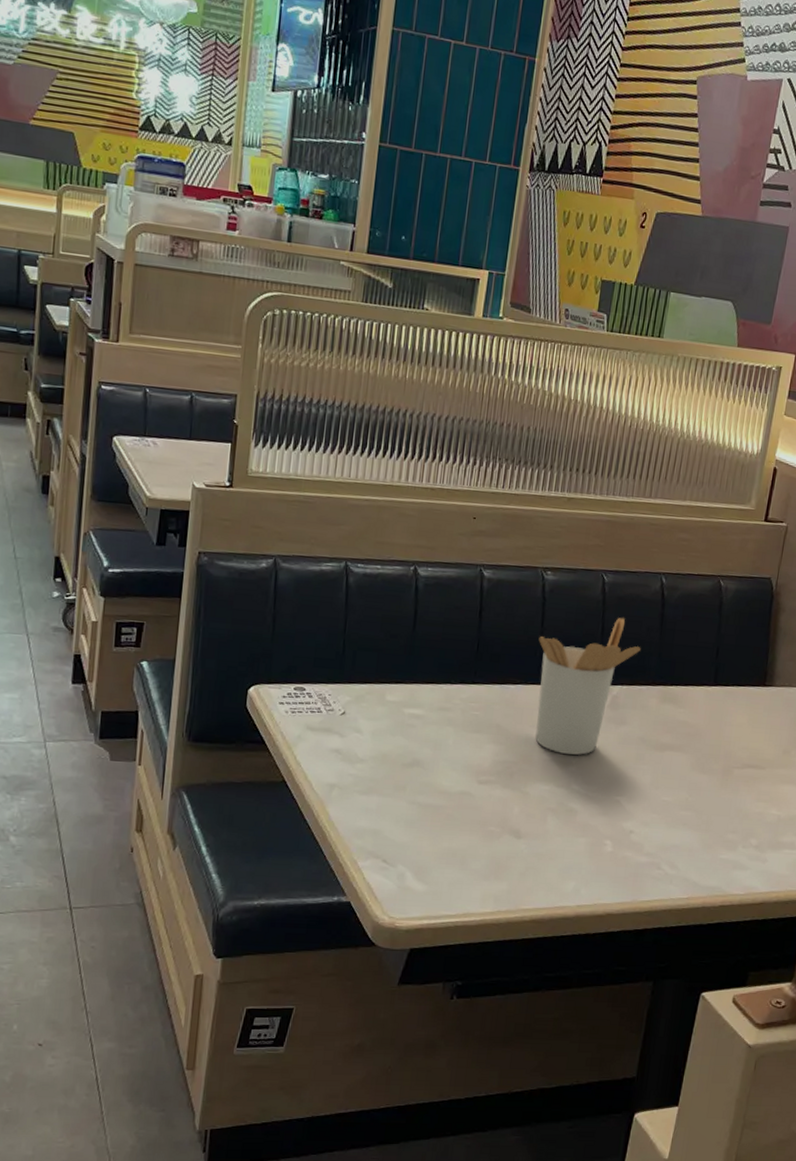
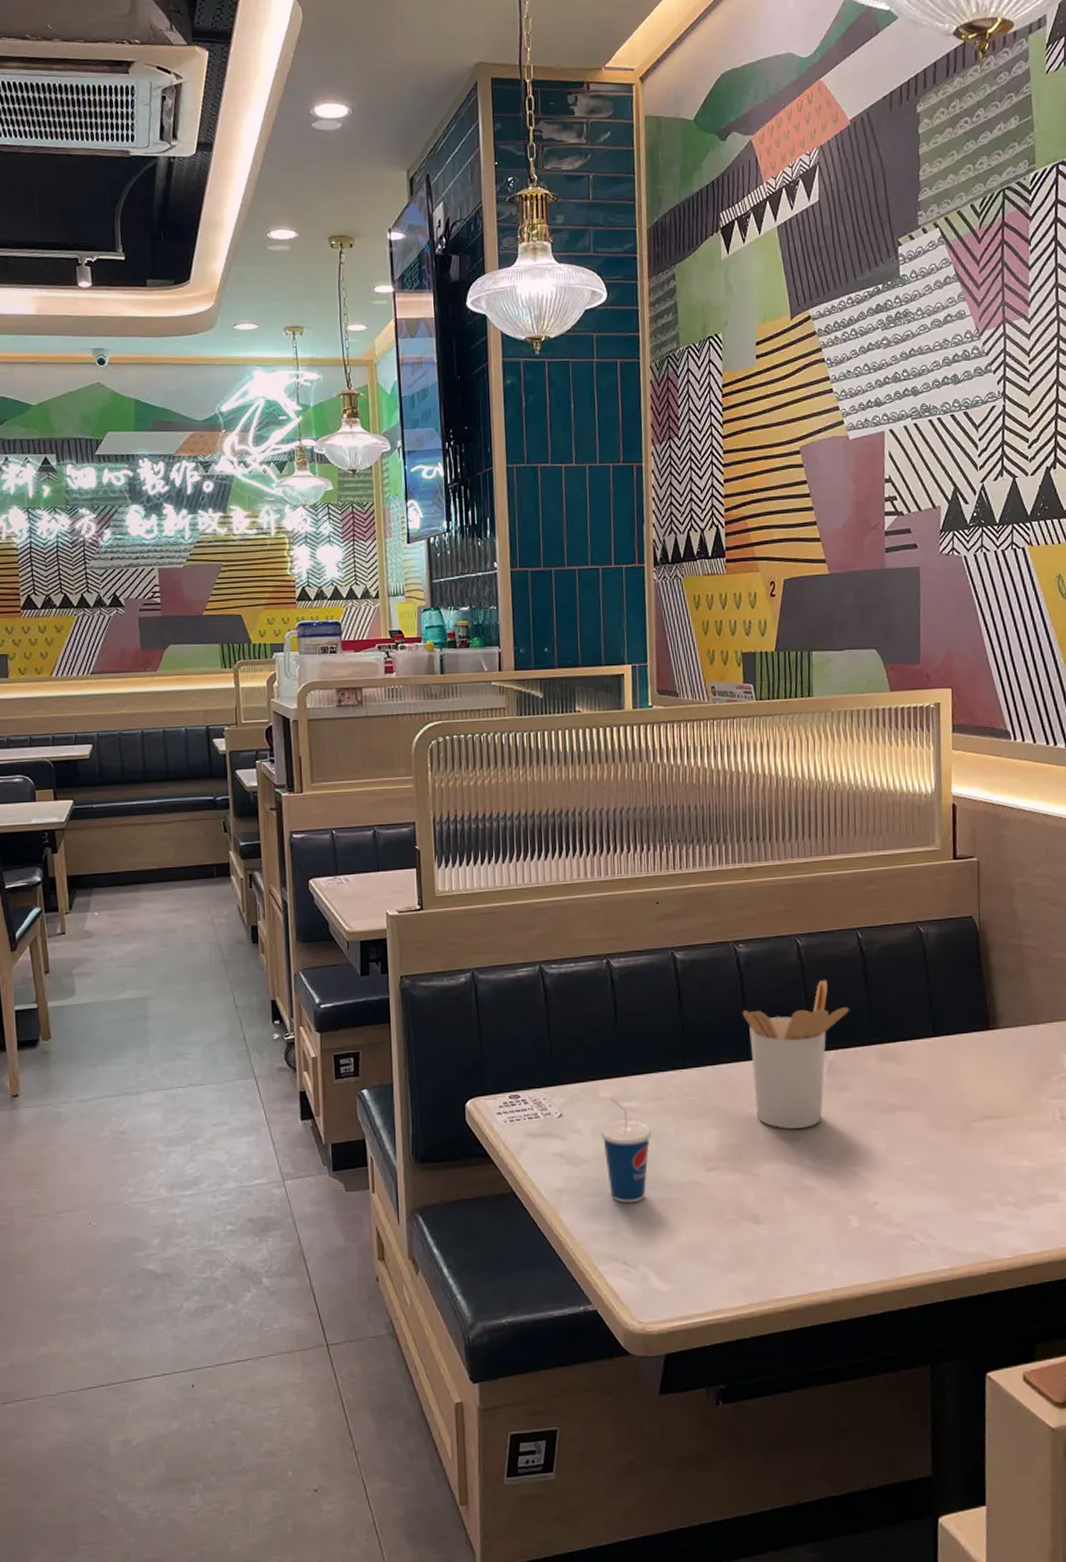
cup: none [380,702,431,805] -> present [600,1098,651,1203]

